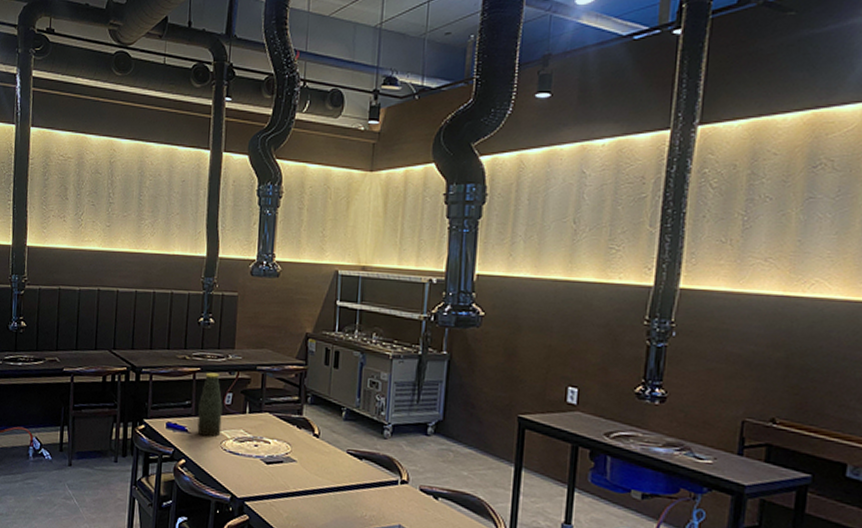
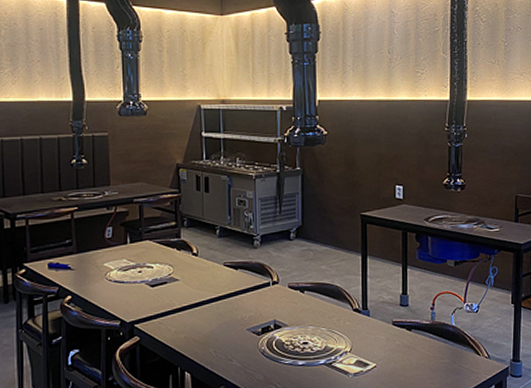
bottle: present [197,372,223,437] -> none [80,209,105,271]

